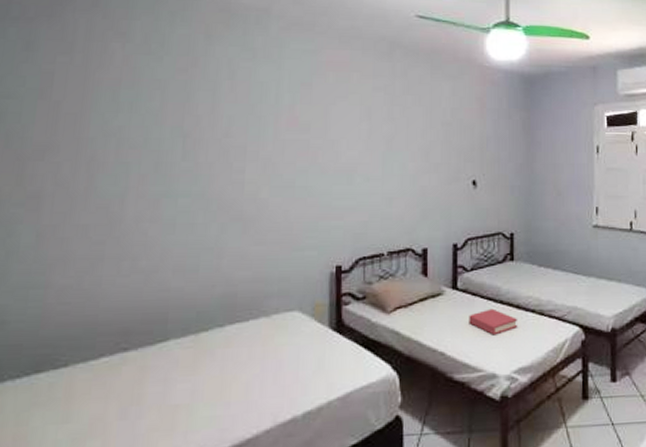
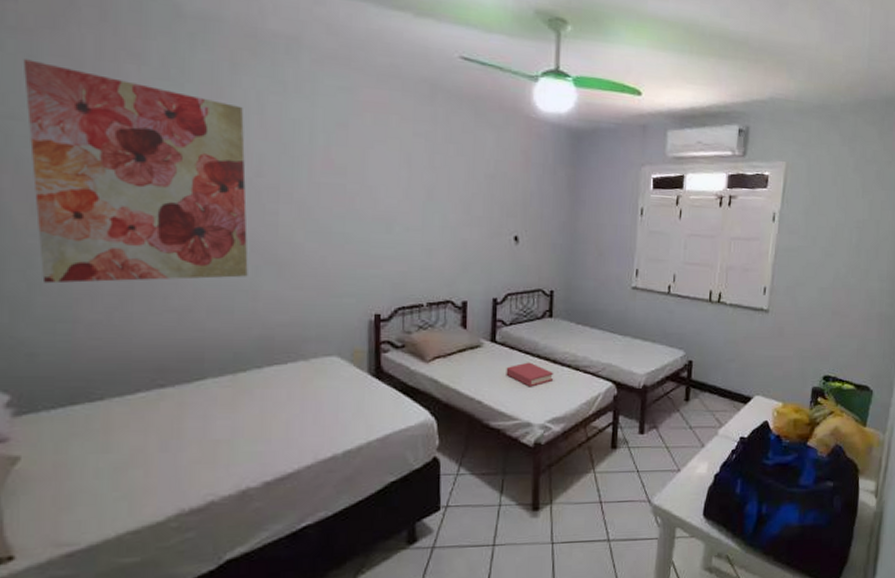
wall art: none [20,44,216,251] -> present [23,59,248,284]

